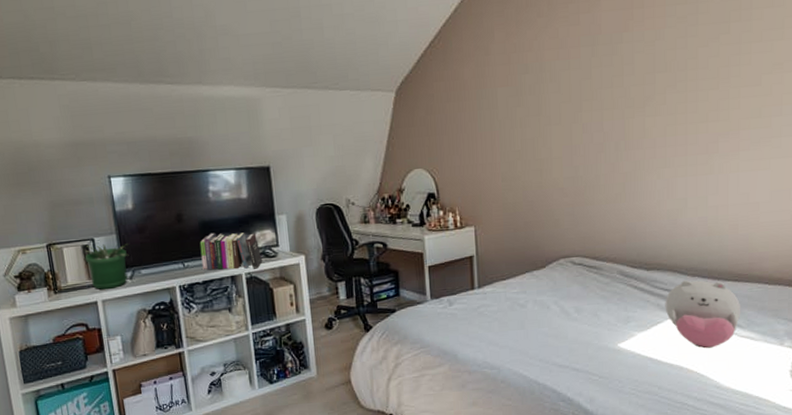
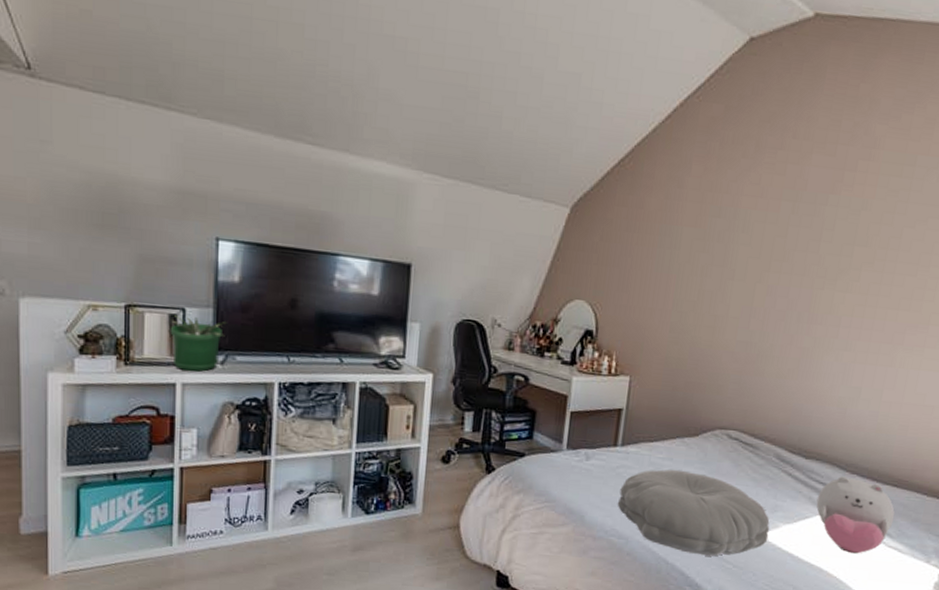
books: present [199,232,262,270] -> none [310,328,383,380]
pillow: none [484,300,627,372] -> present [617,469,770,556]

